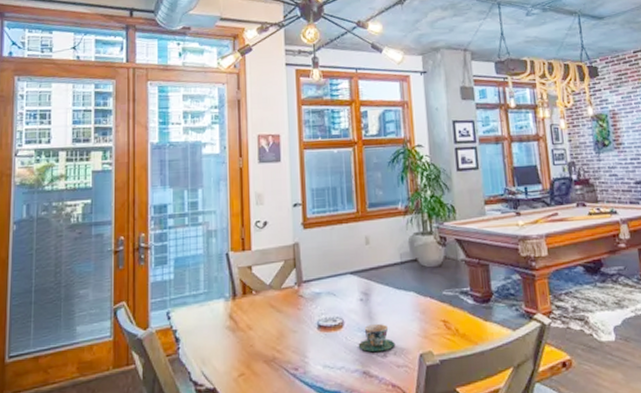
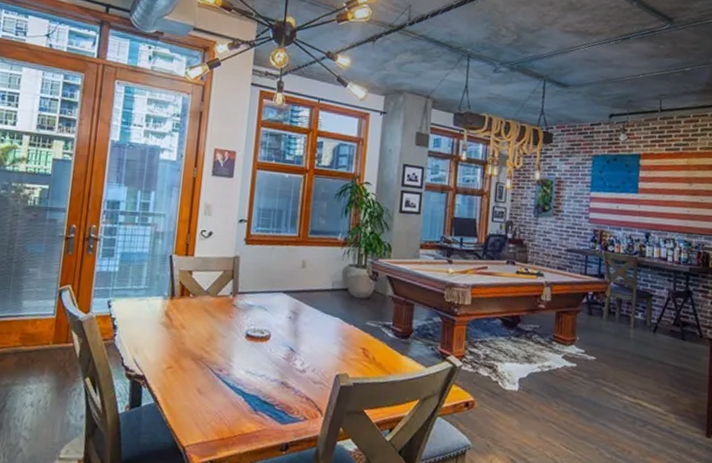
teacup: present [358,323,396,352] -> none [280,340,315,367]

